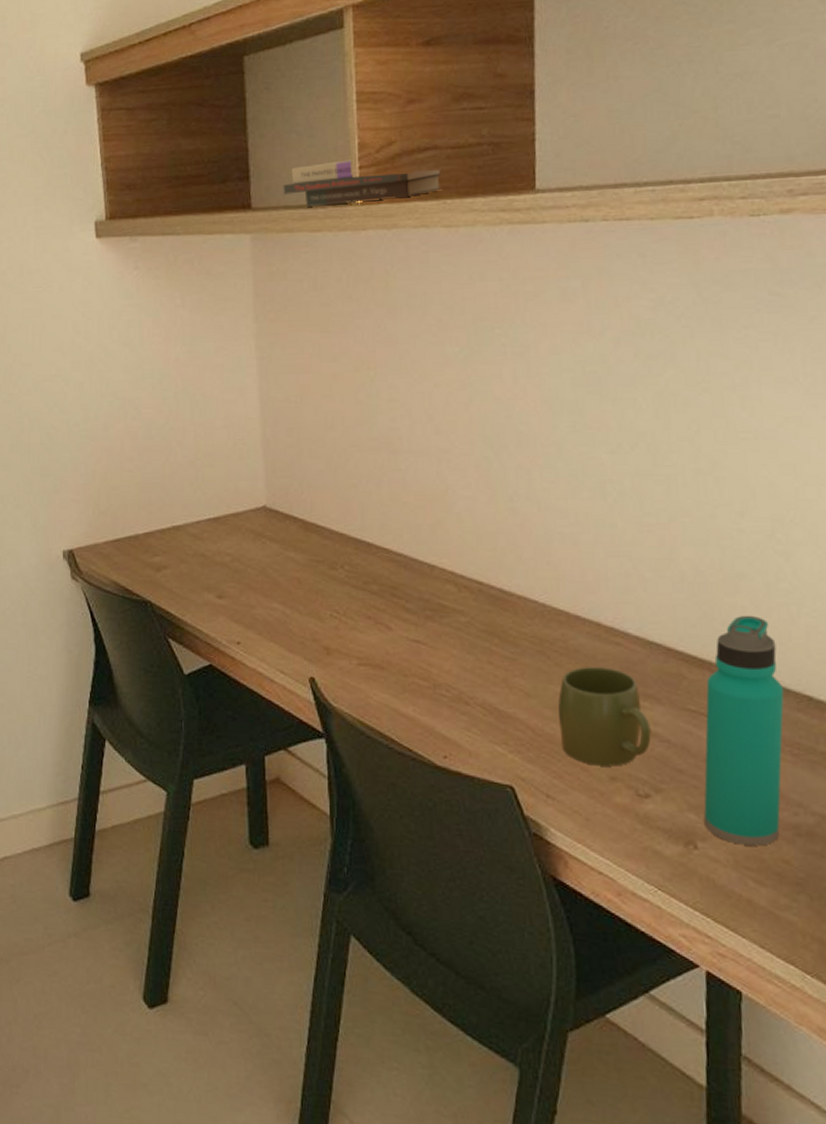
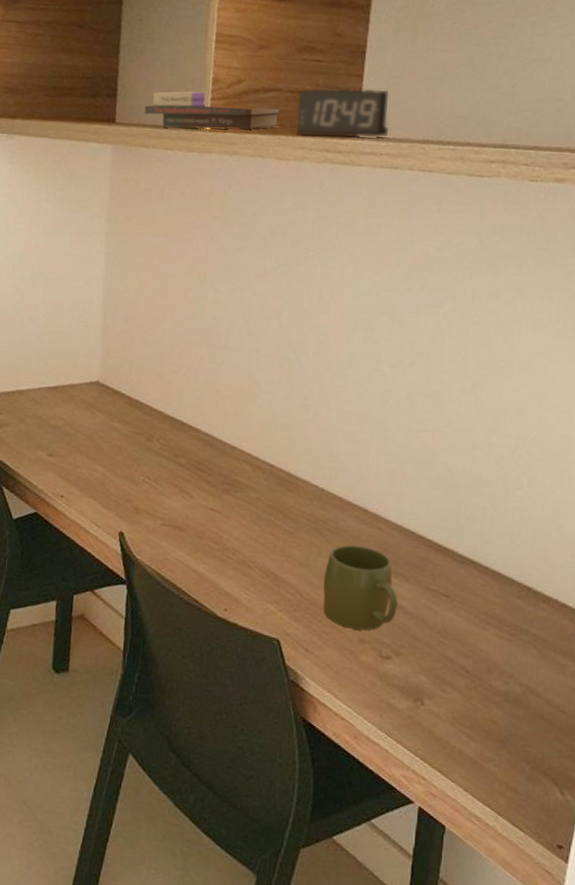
alarm clock: none [461,132,572,197] -> present [296,88,389,138]
water bottle: present [704,615,784,846] -> none [432,514,510,707]

